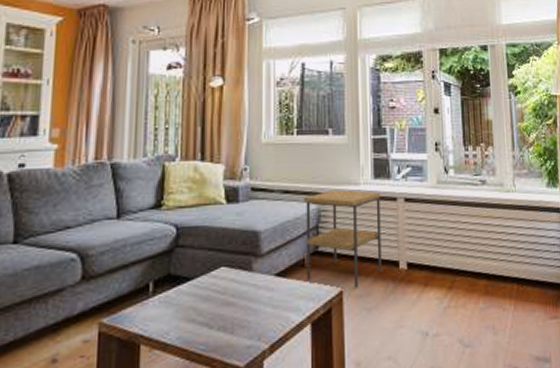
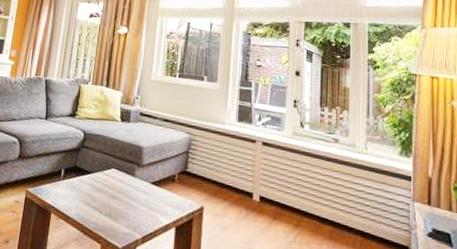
side table: present [303,190,382,288] -> none [175,125,242,208]

